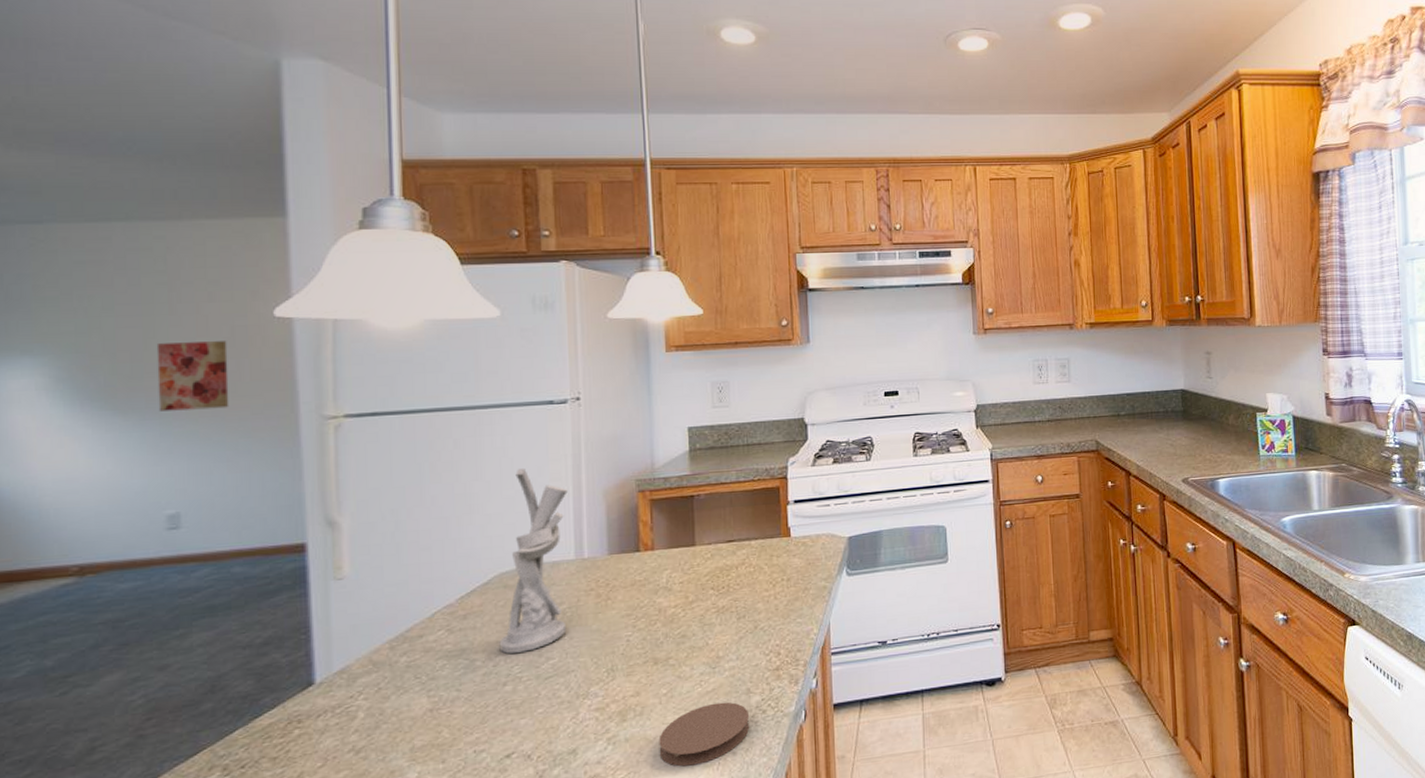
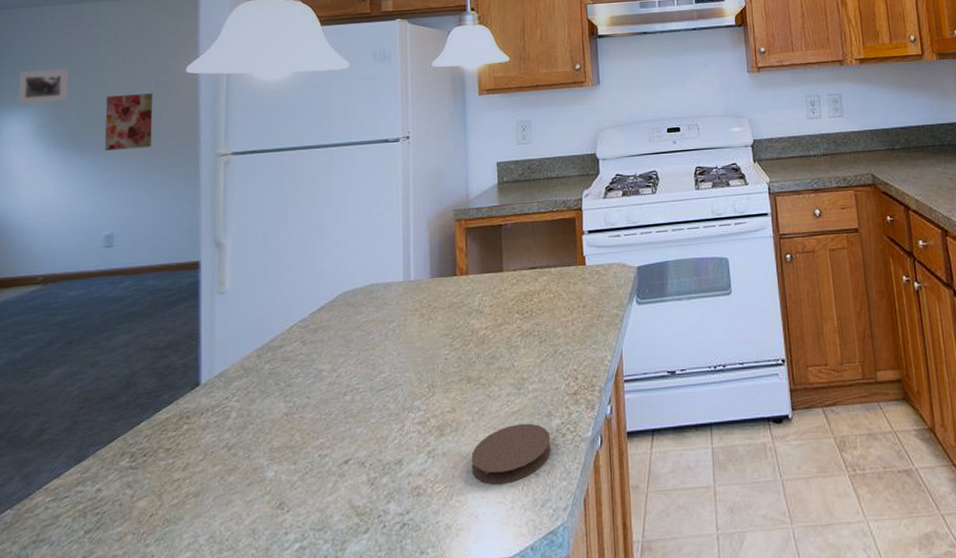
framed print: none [17,306,97,352] -> present [17,68,69,105]
utensil holder: present [499,469,568,654] -> none [341,199,398,366]

